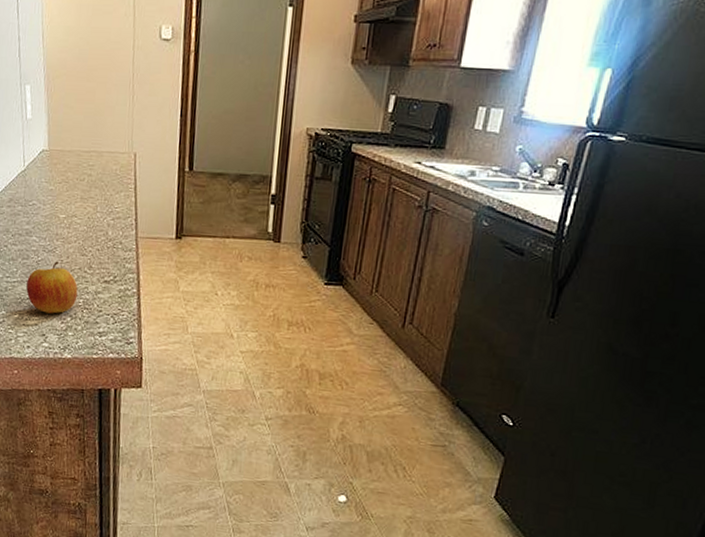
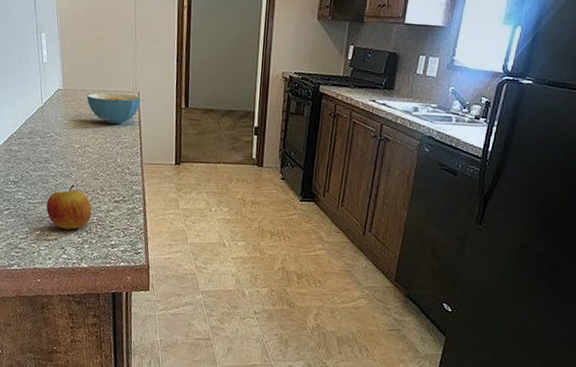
cereal bowl: none [75,154,137,192] -> present [86,93,141,125]

